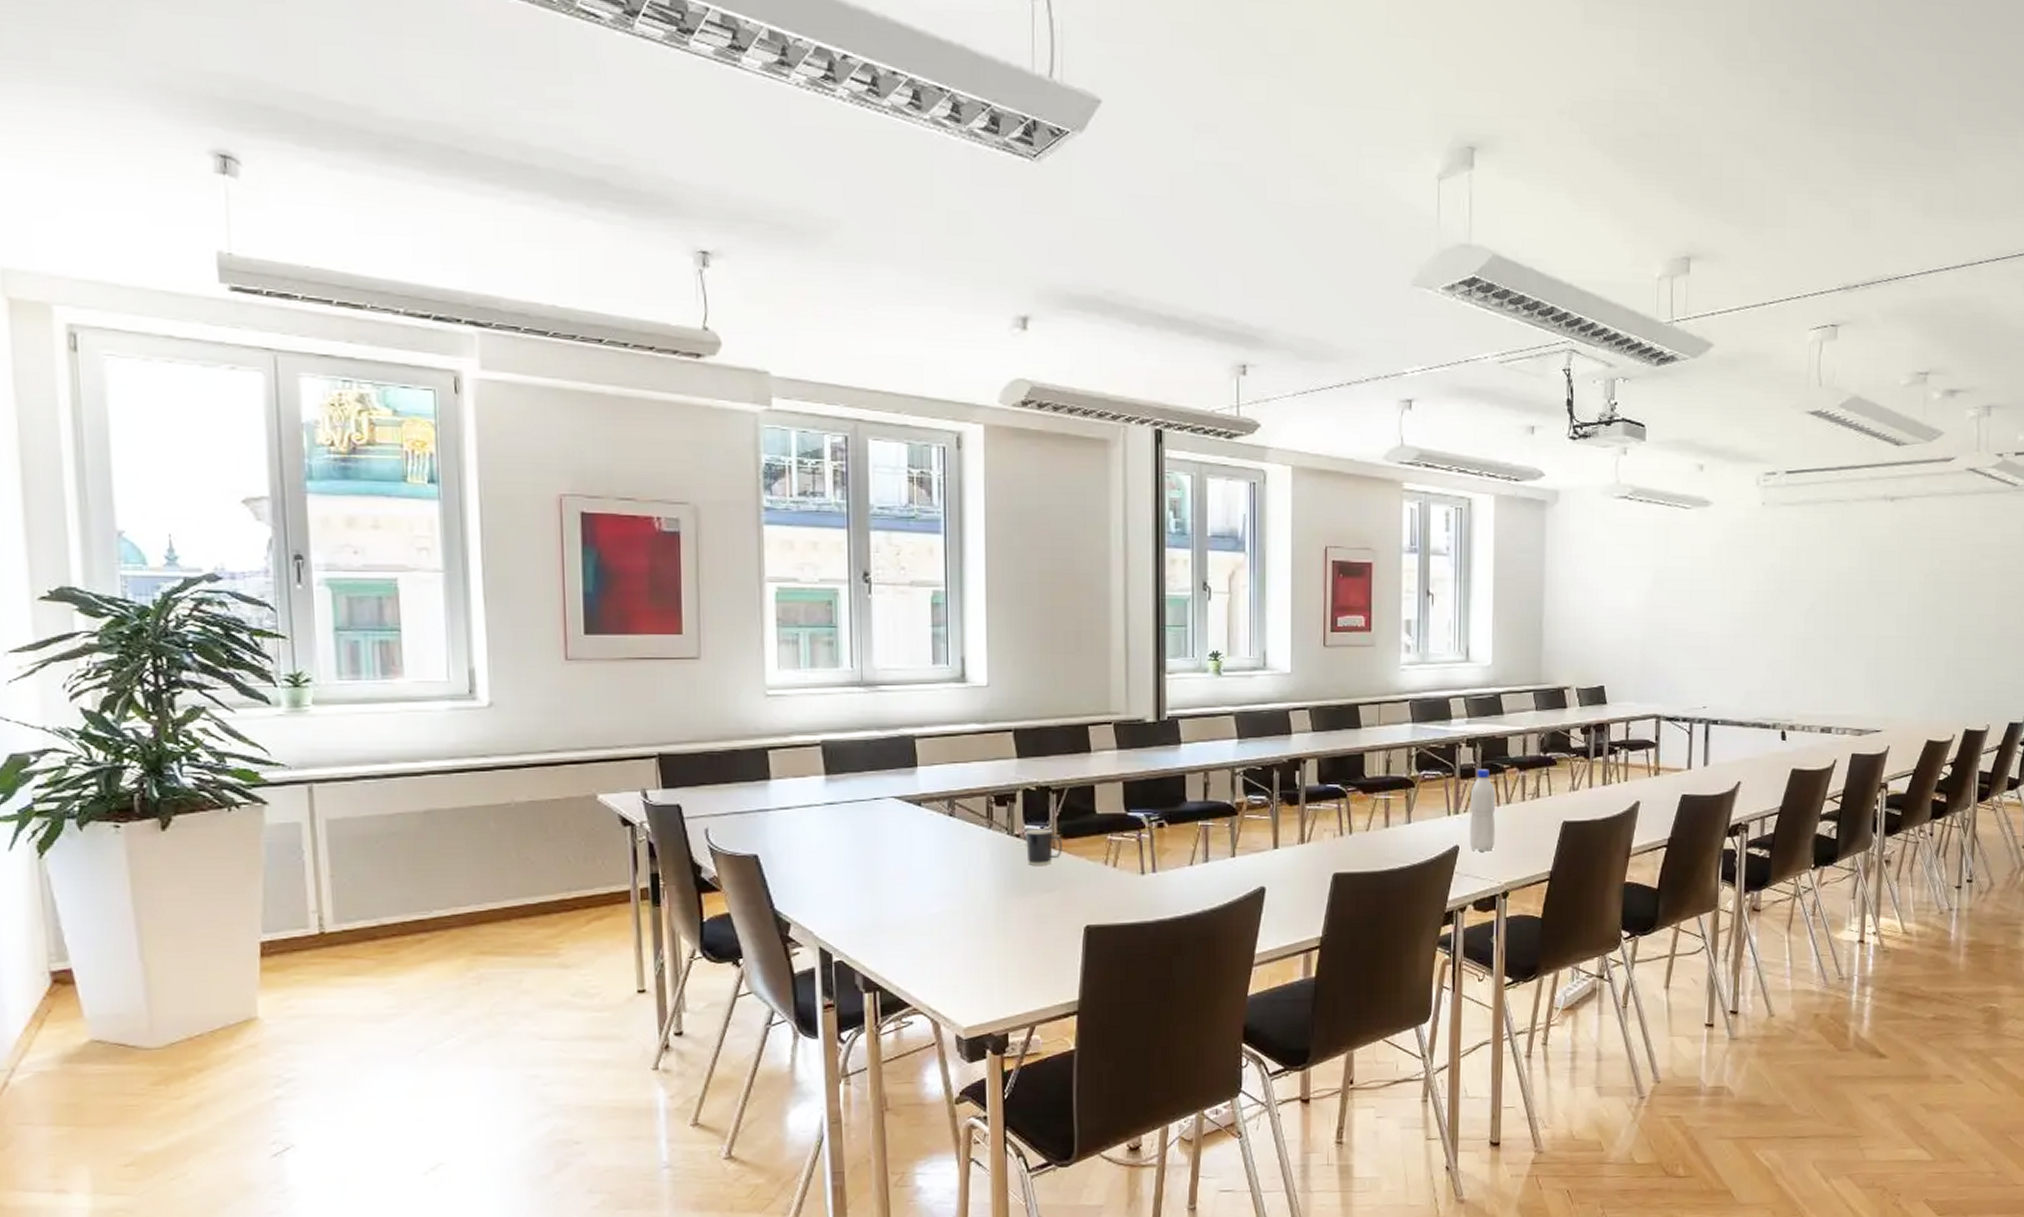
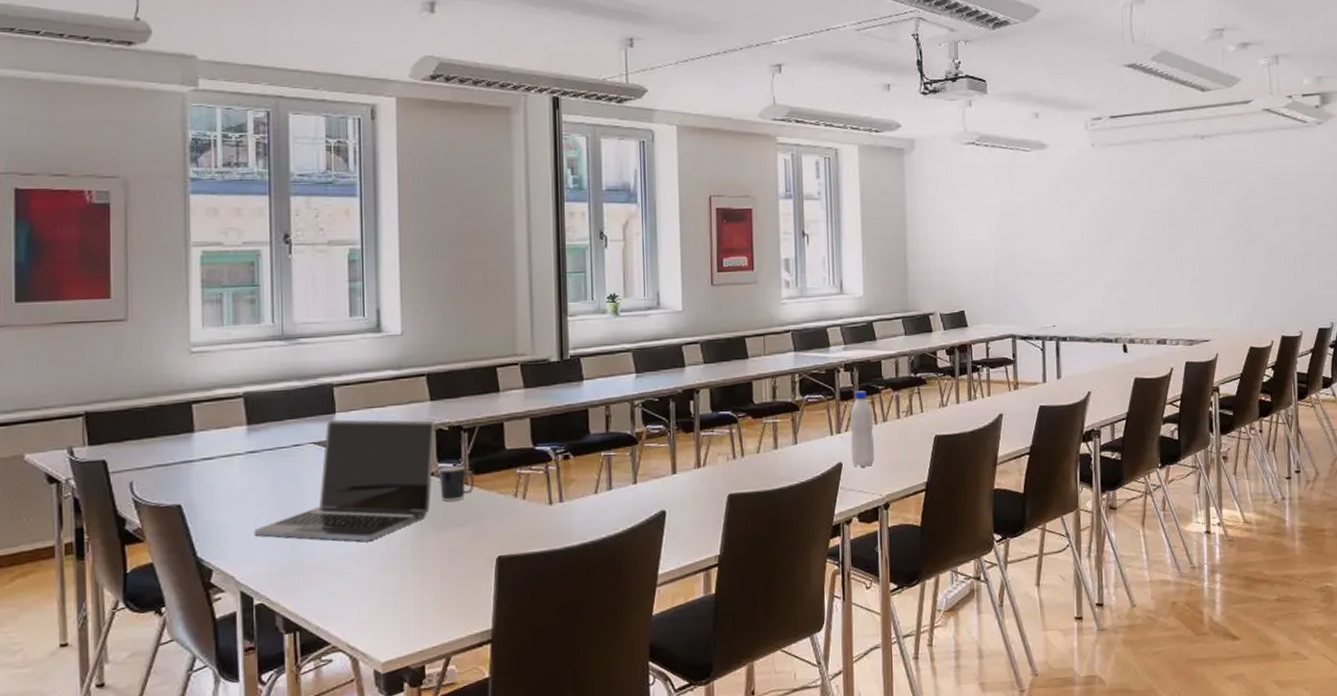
laptop: none [832,774,1022,902] -> present [254,419,436,541]

